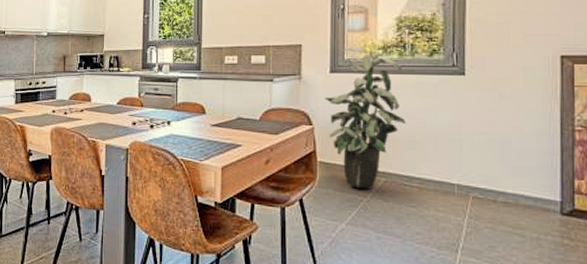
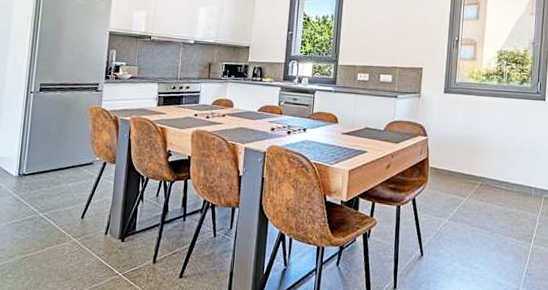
indoor plant: present [324,47,407,190] -> none [438,72,500,191]

